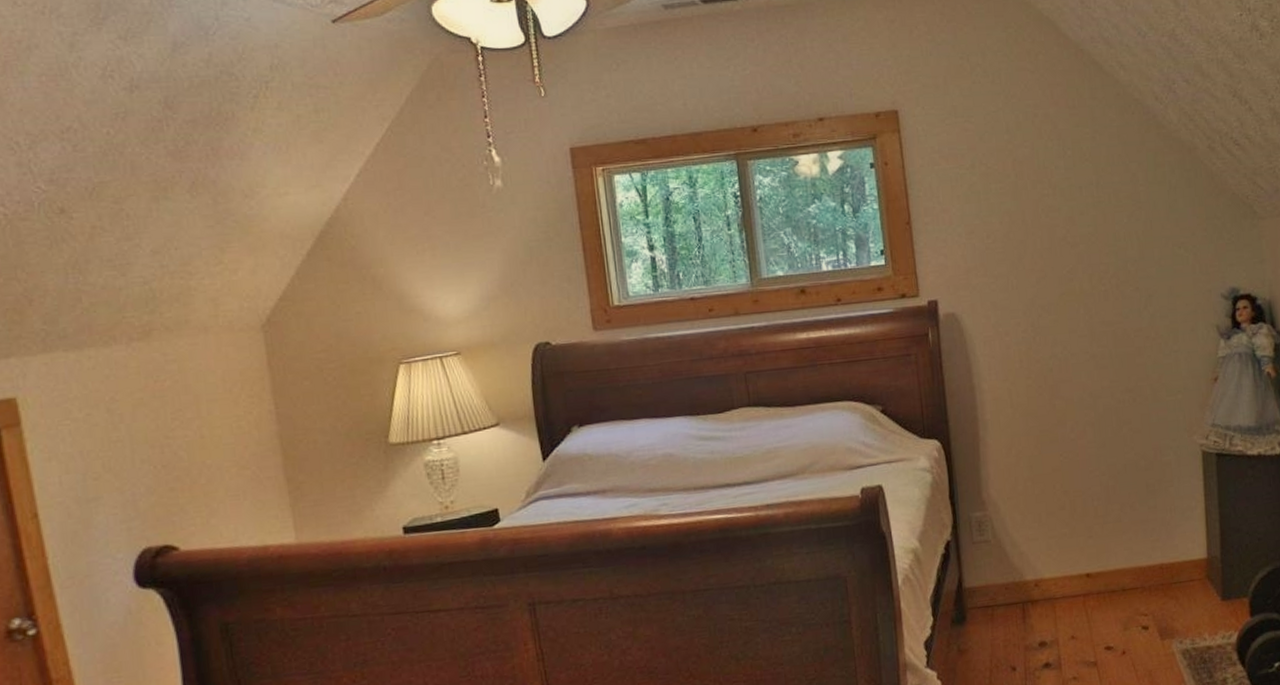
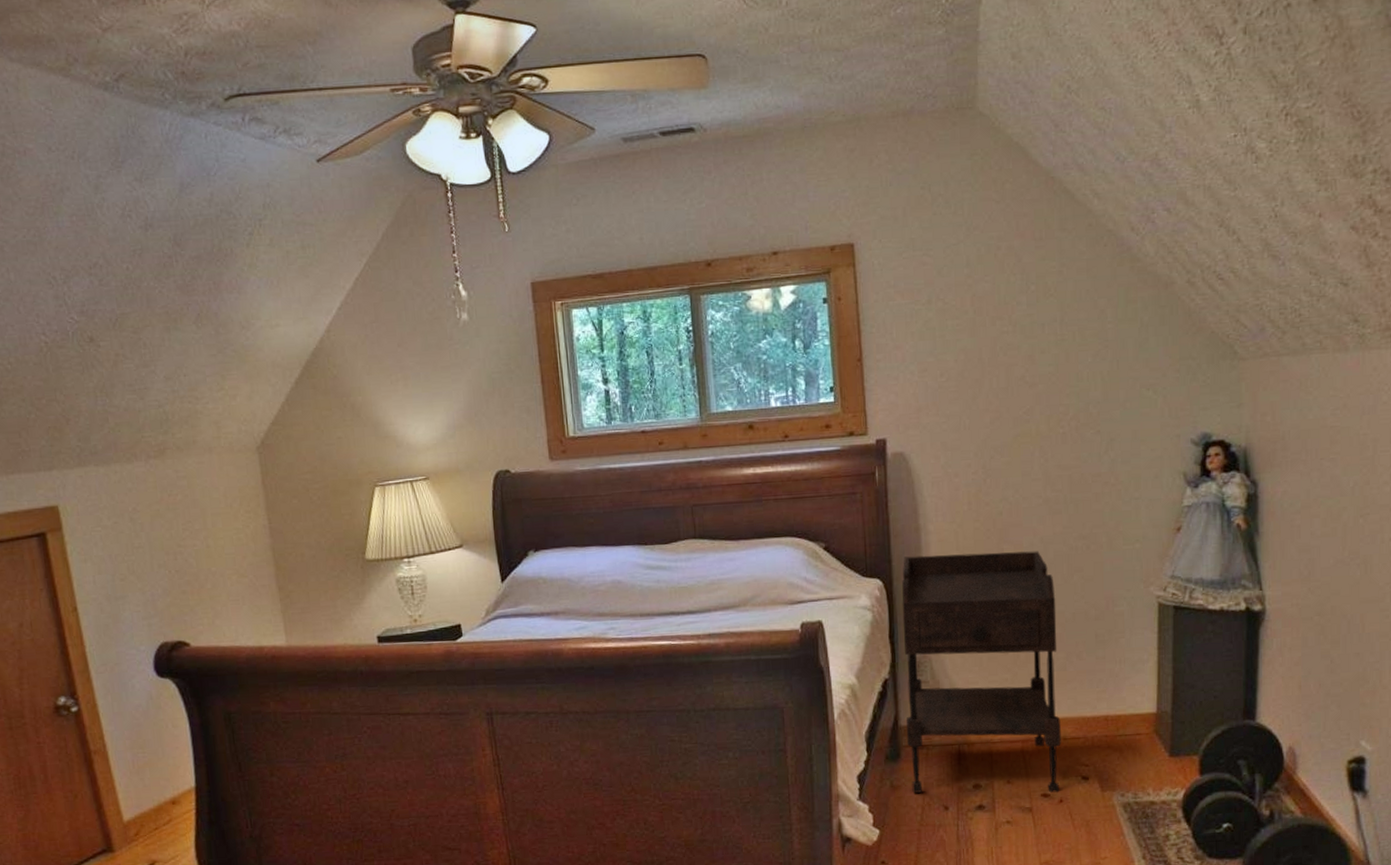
side table: none [959,405,1122,656] -> present [902,551,1061,793]

